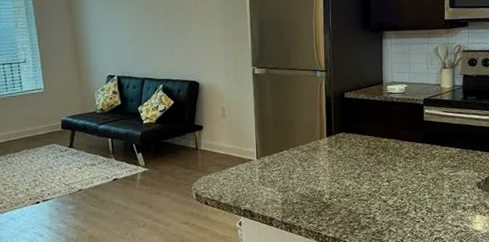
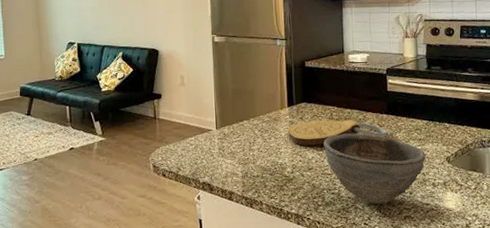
cutting board: none [326,149,422,174] -> present [287,120,388,146]
bowl: none [361,161,458,228] -> present [323,133,426,205]

